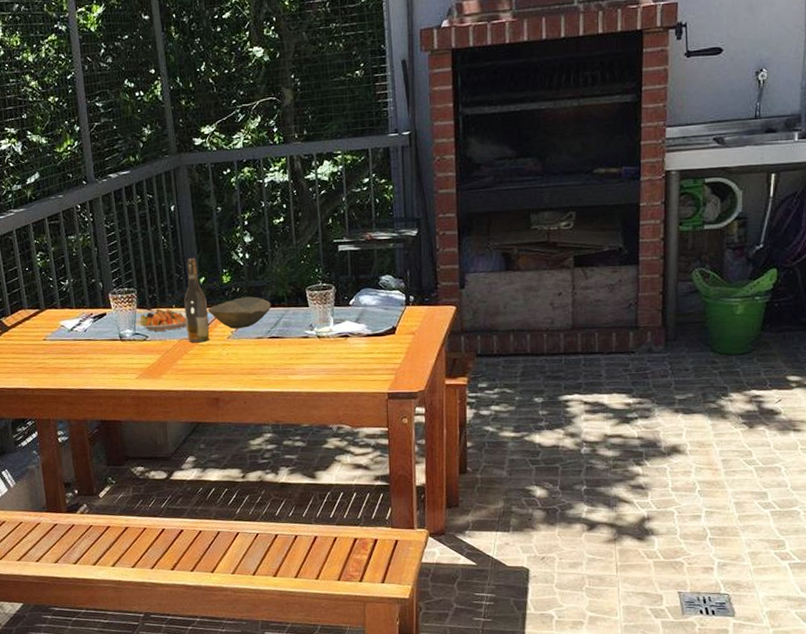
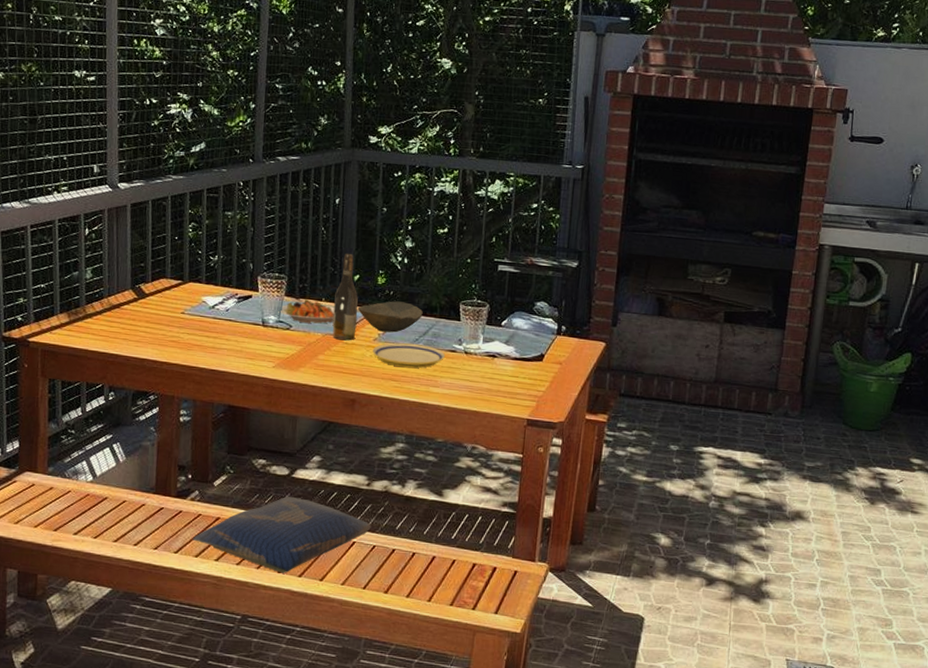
cushion: none [87,497,252,570] -> present [192,496,371,574]
plate: none [228,335,298,361] -> present [373,342,445,368]

